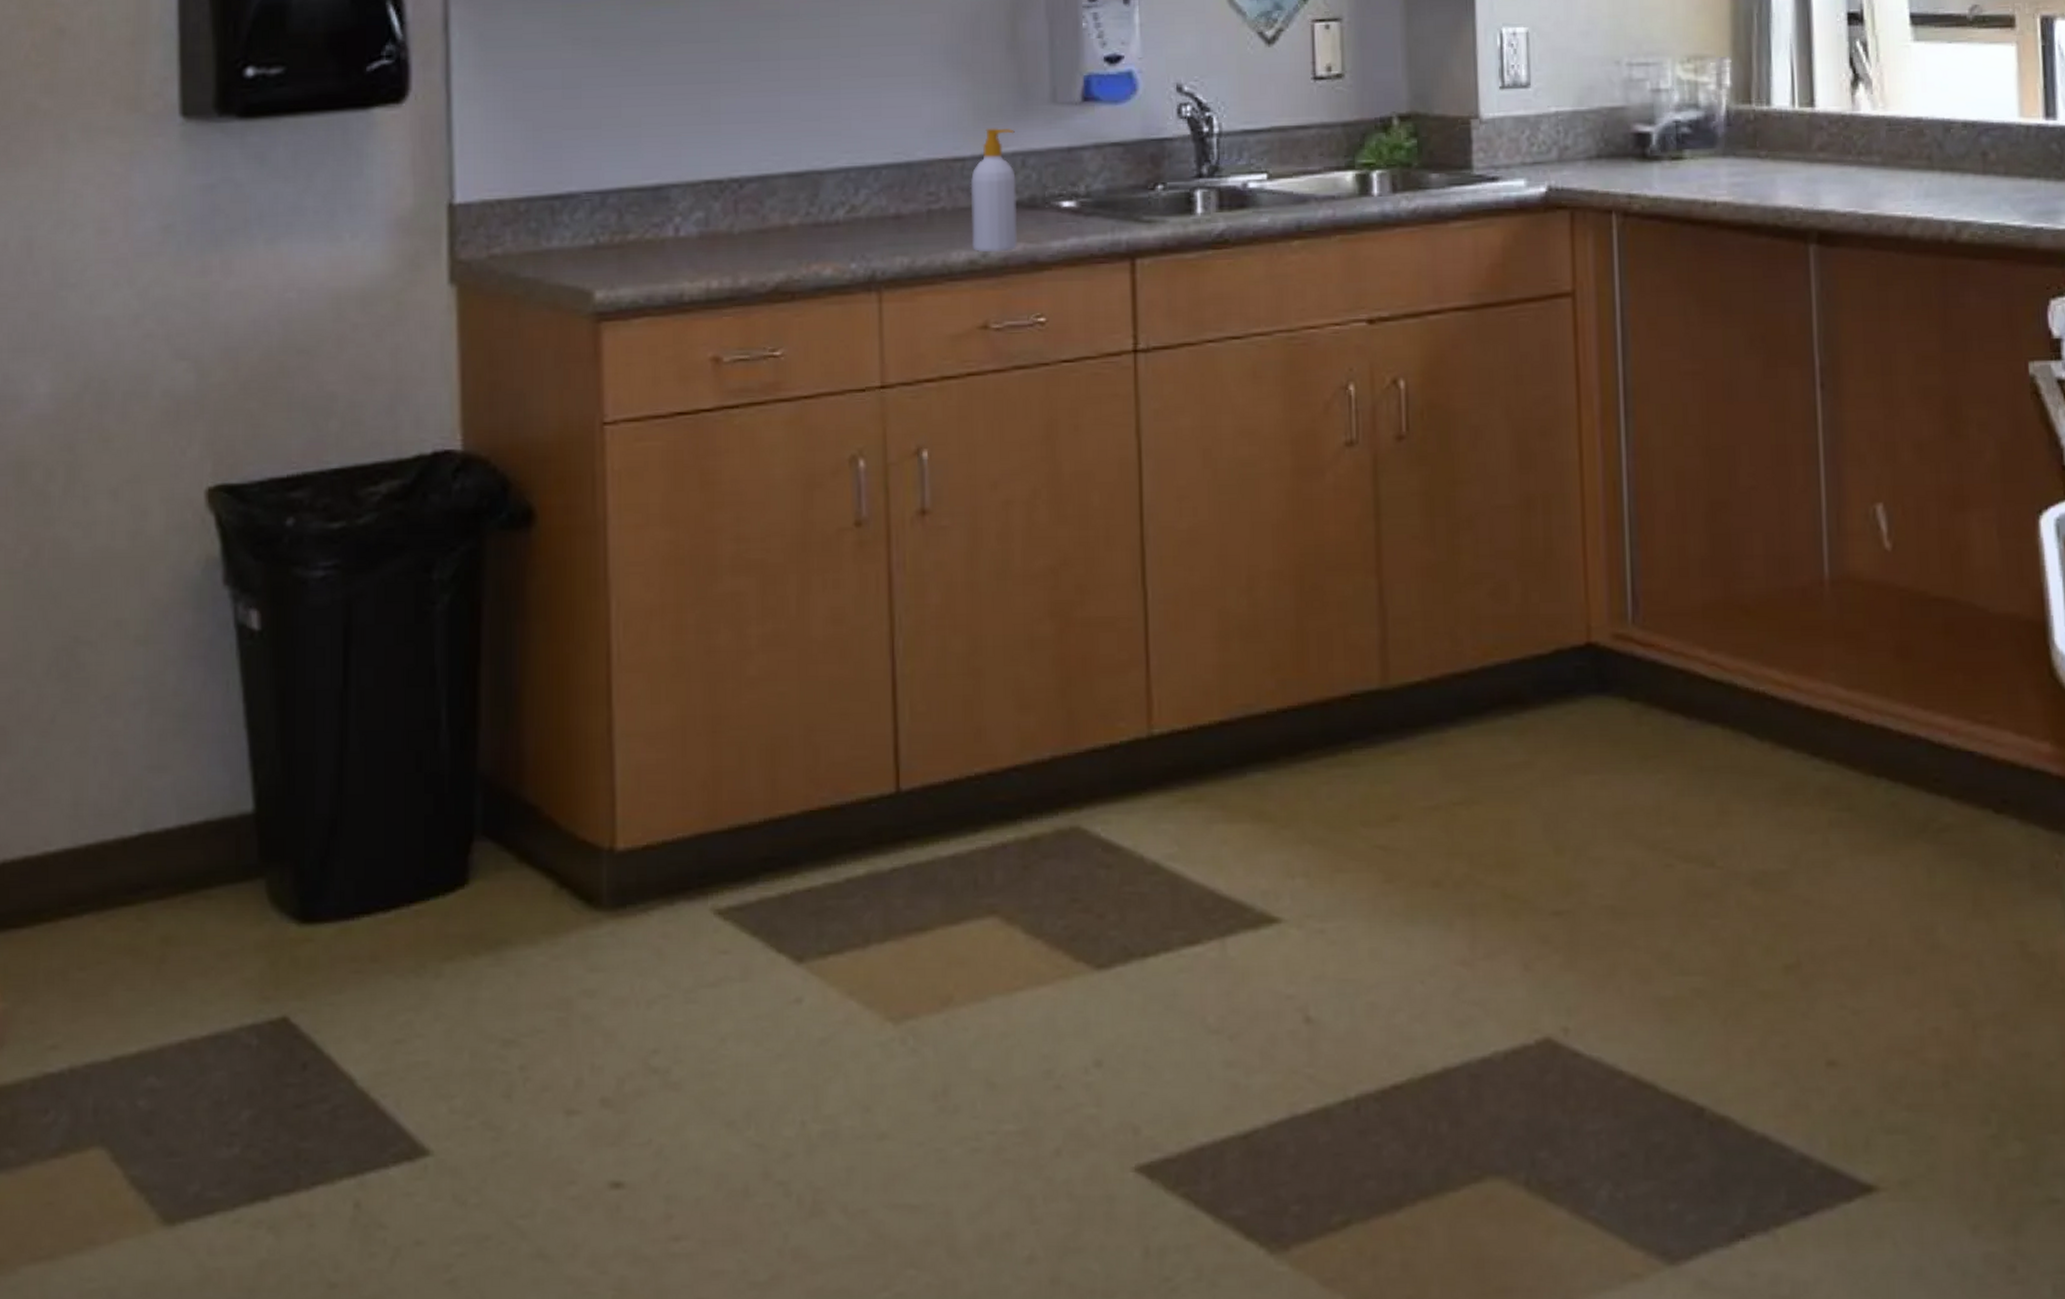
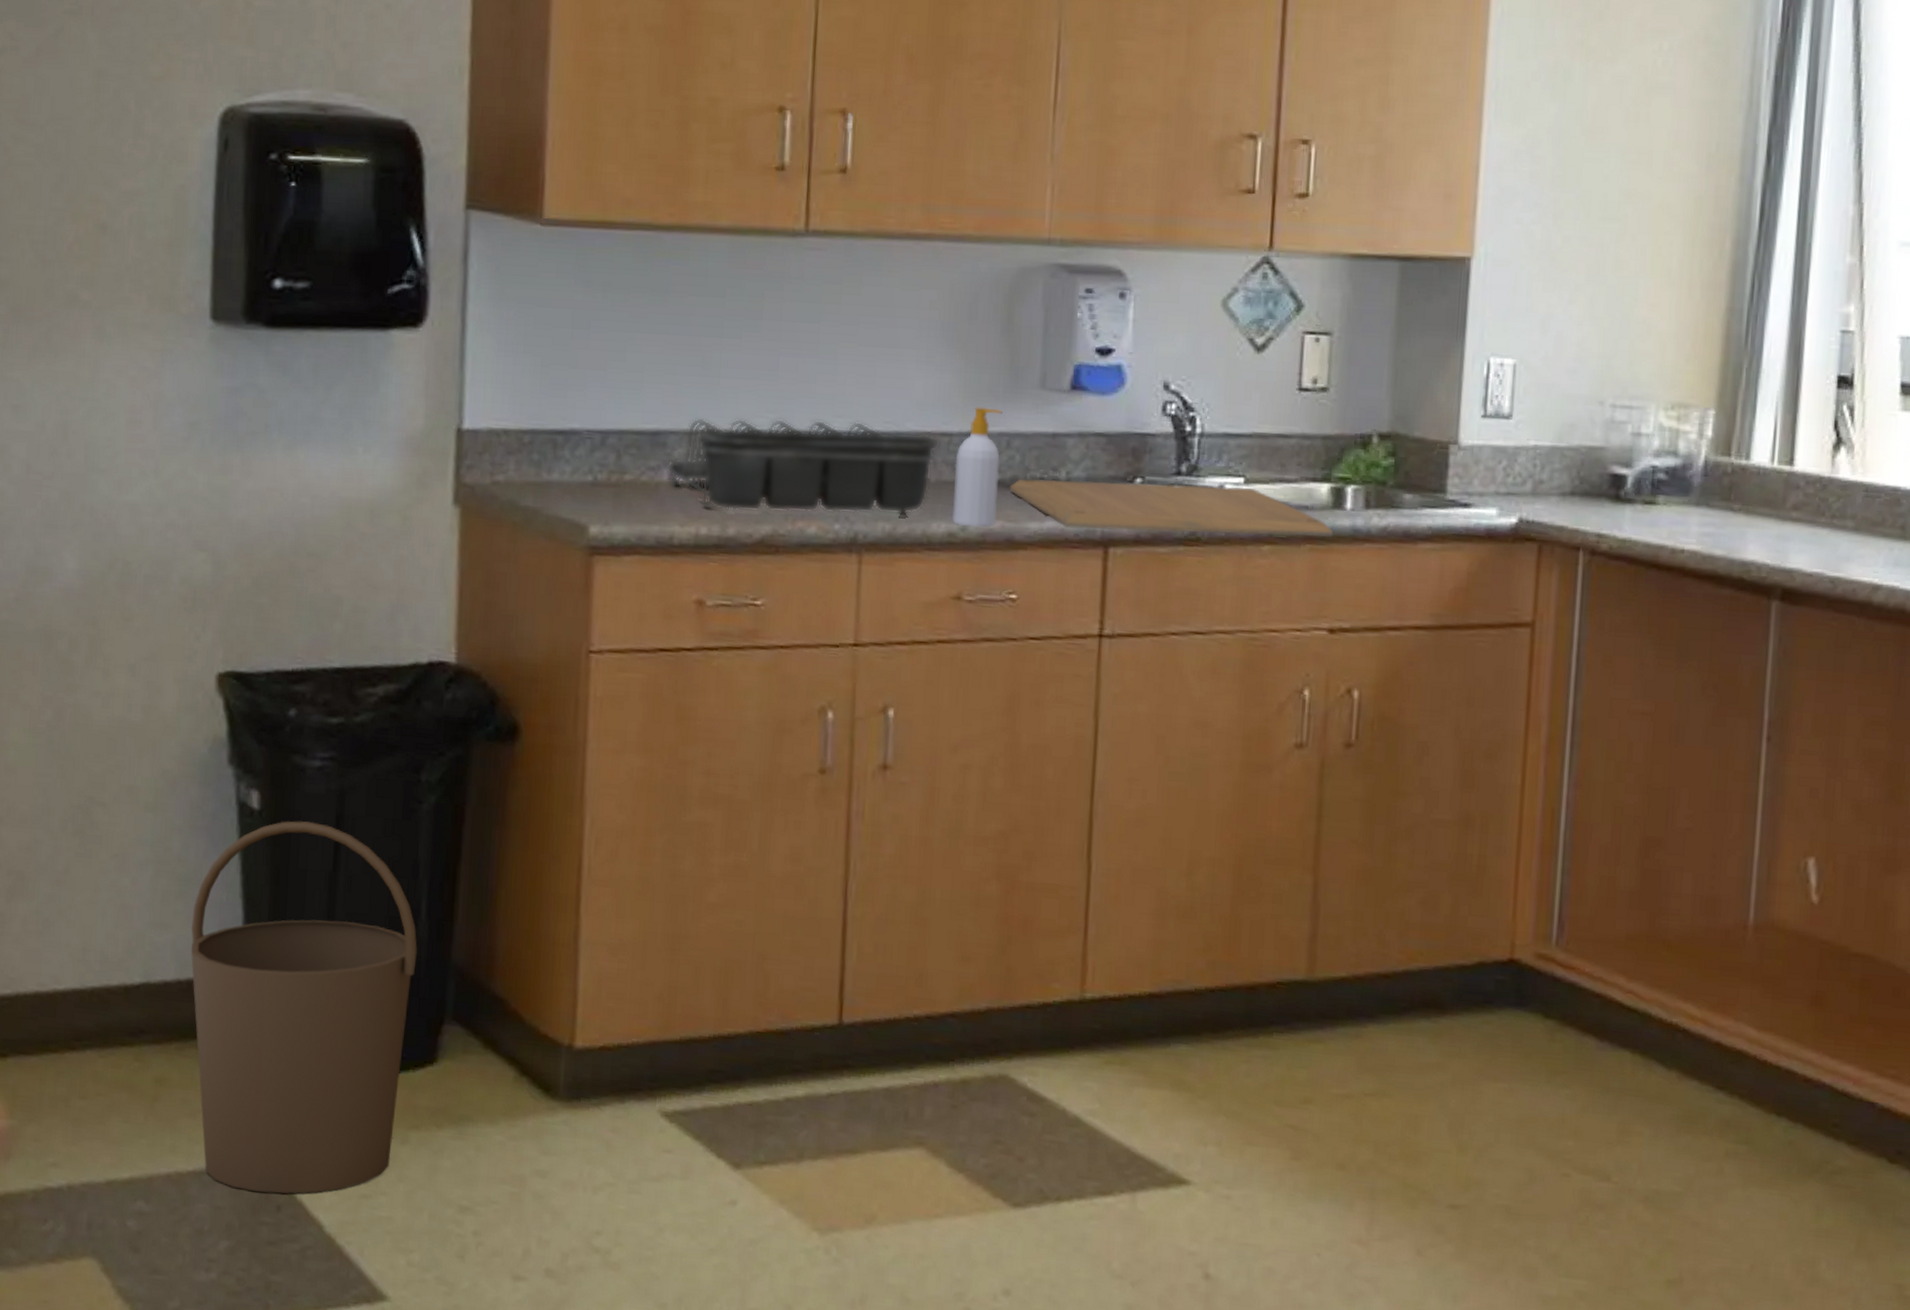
bucket: none [193,637,439,1050] -> present [190,821,417,1194]
dish rack: none [671,155,952,262] -> present [666,418,939,515]
chopping board: none [1028,183,1363,243] -> present [1009,478,1334,538]

